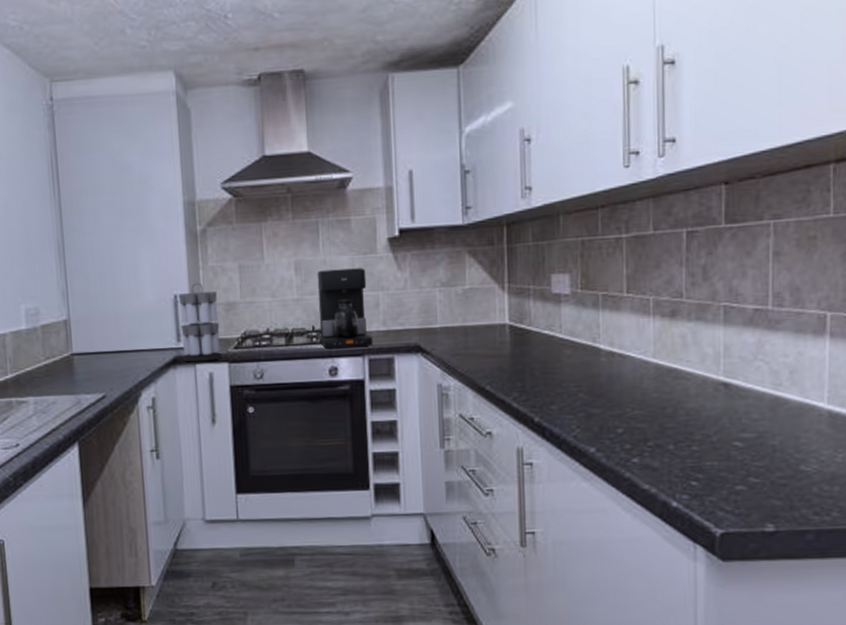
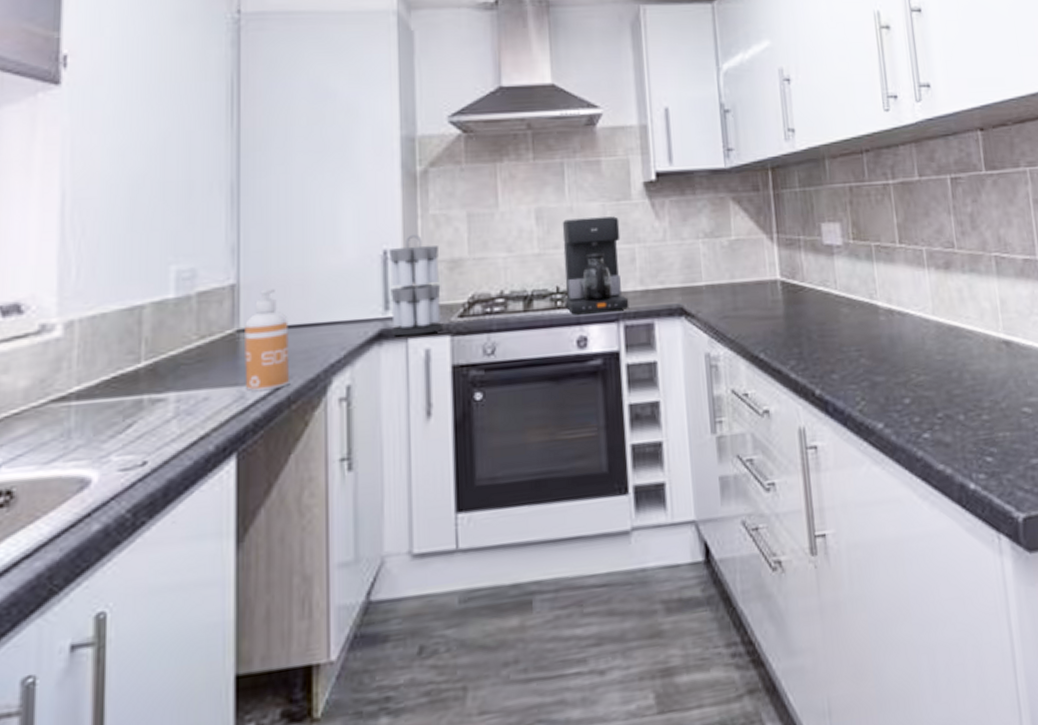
soap dispenser: none [76,323,111,399] -> present [245,288,289,392]

